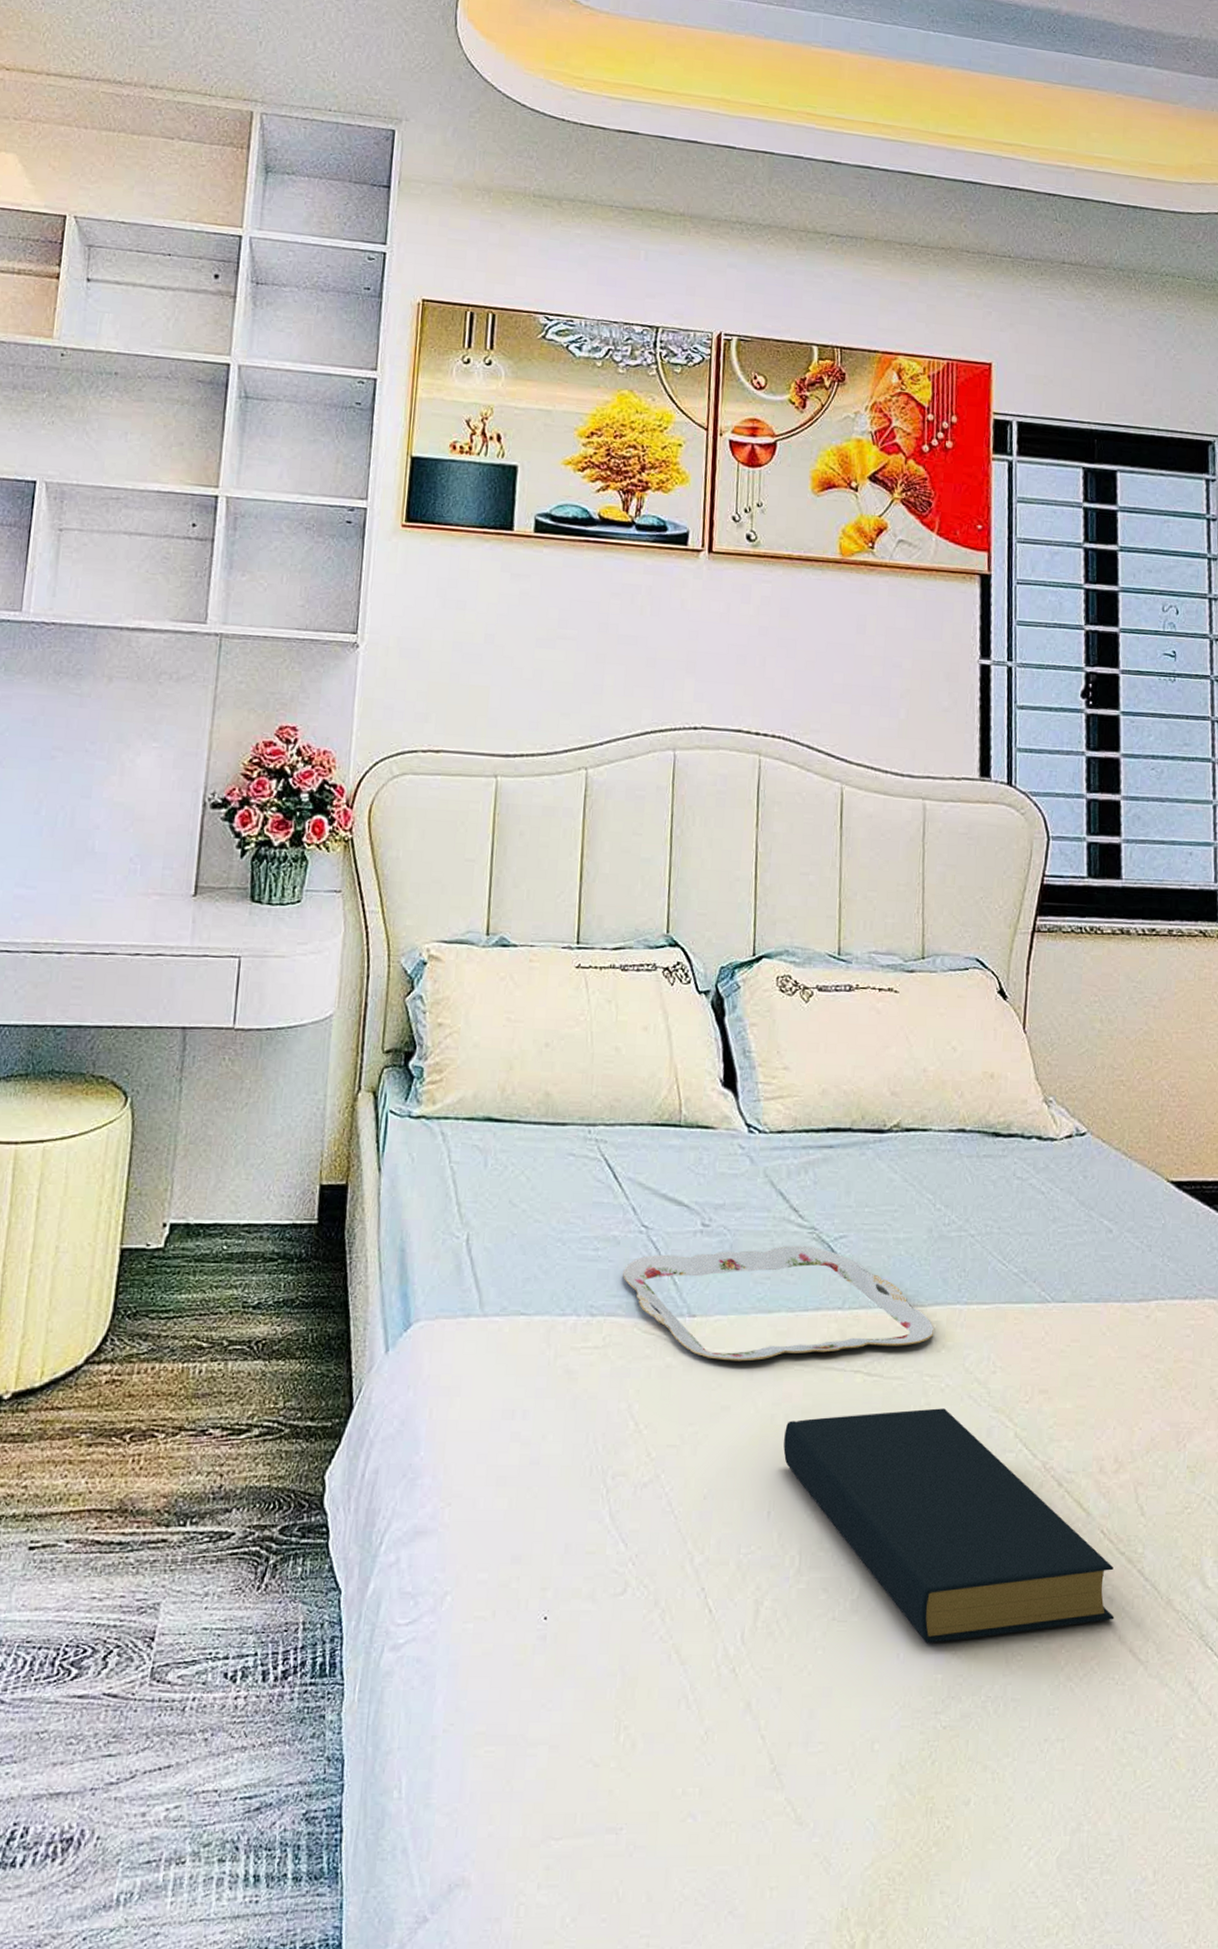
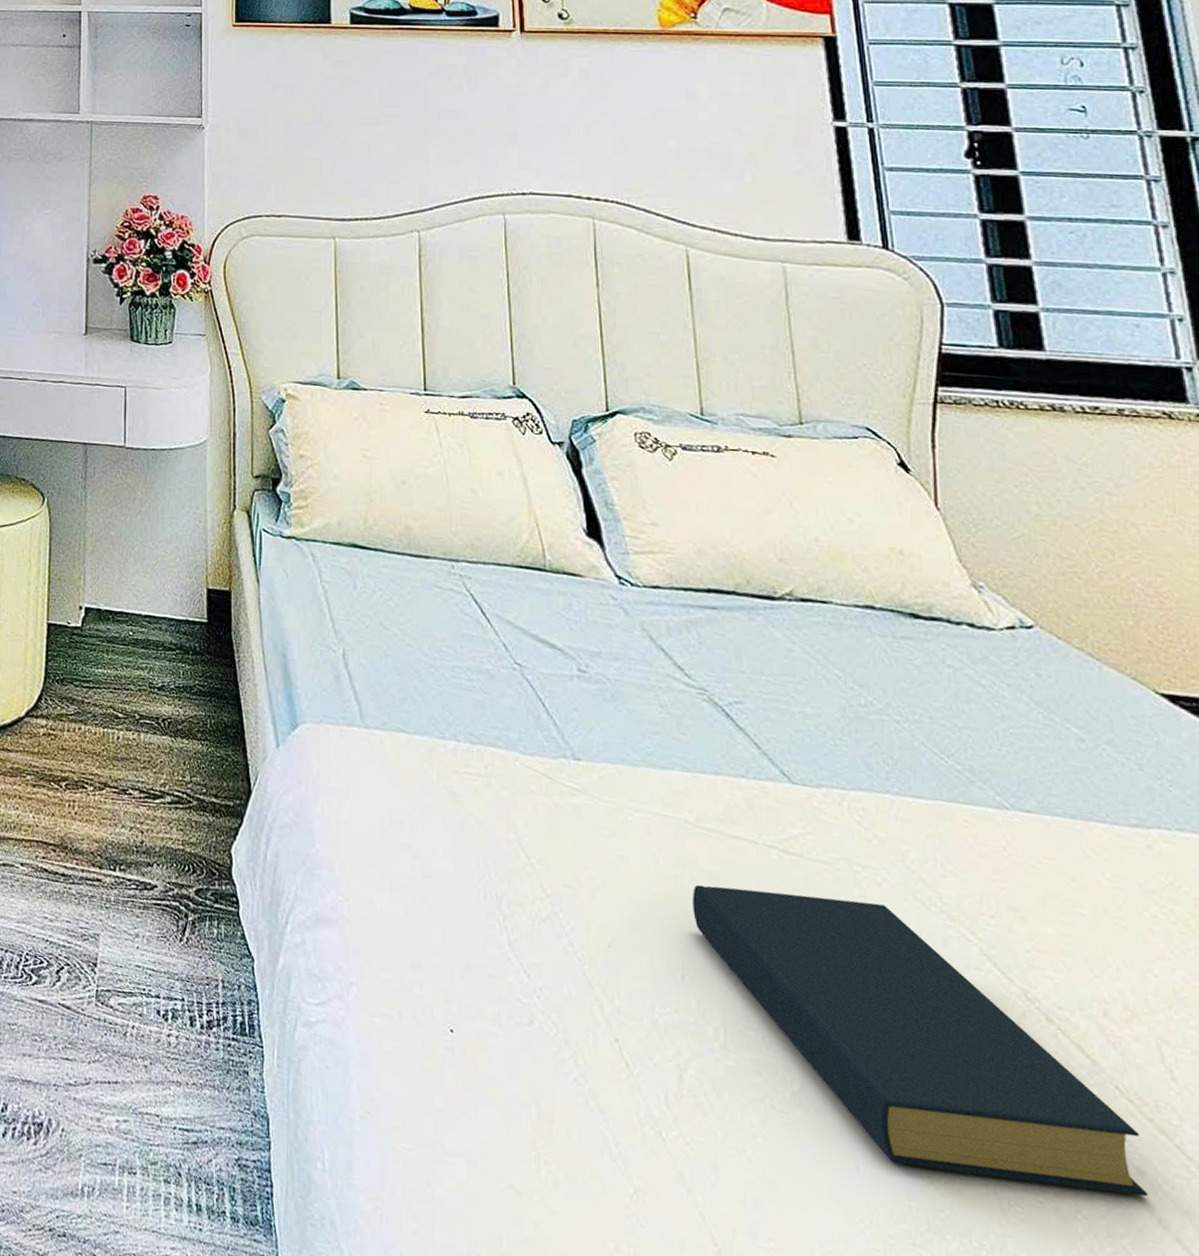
serving tray: present [623,1245,935,1362] -> none [500,693,862,829]

